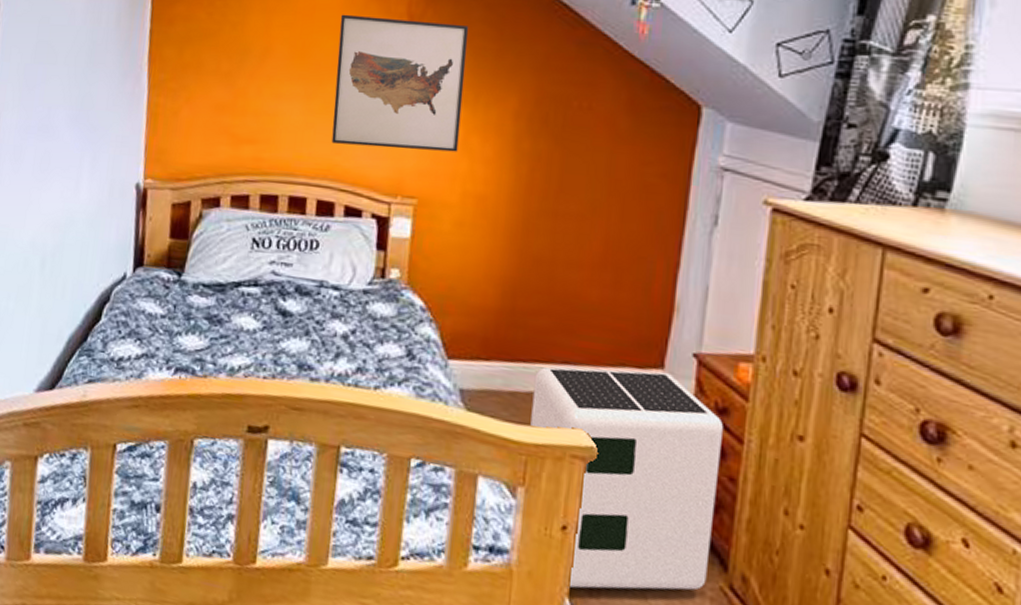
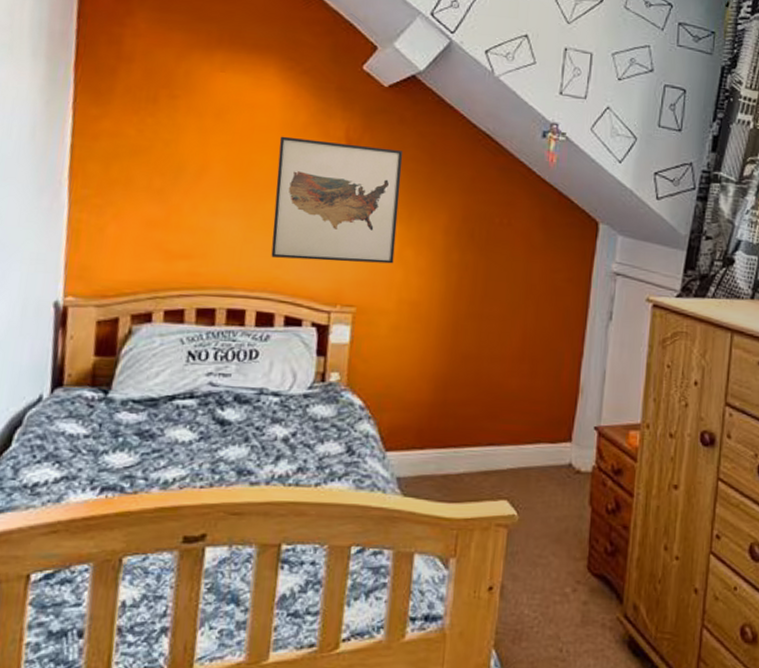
air purifier: present [530,366,723,591] -> none [461,444,618,641]

